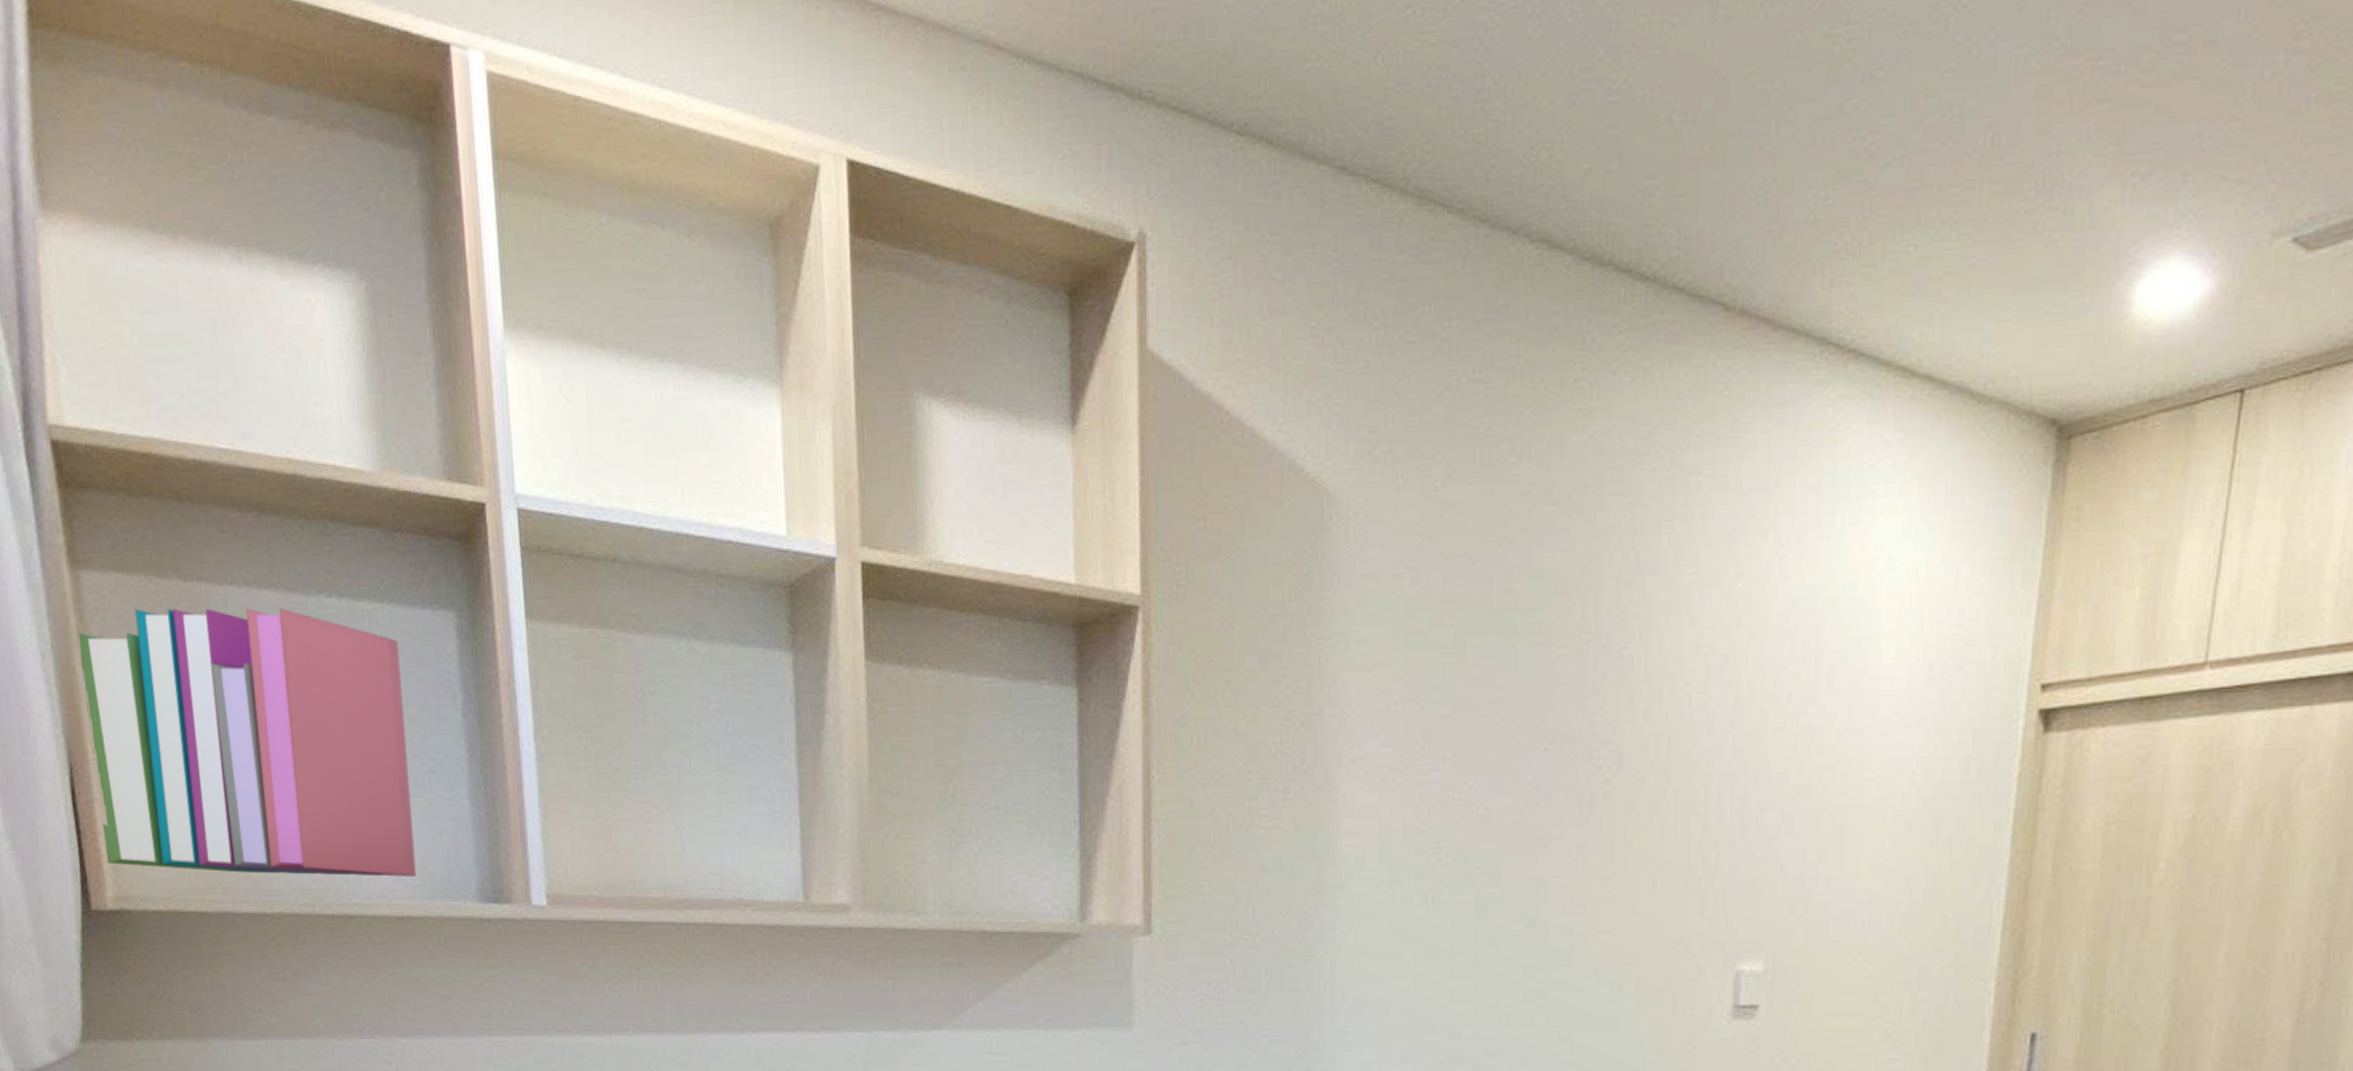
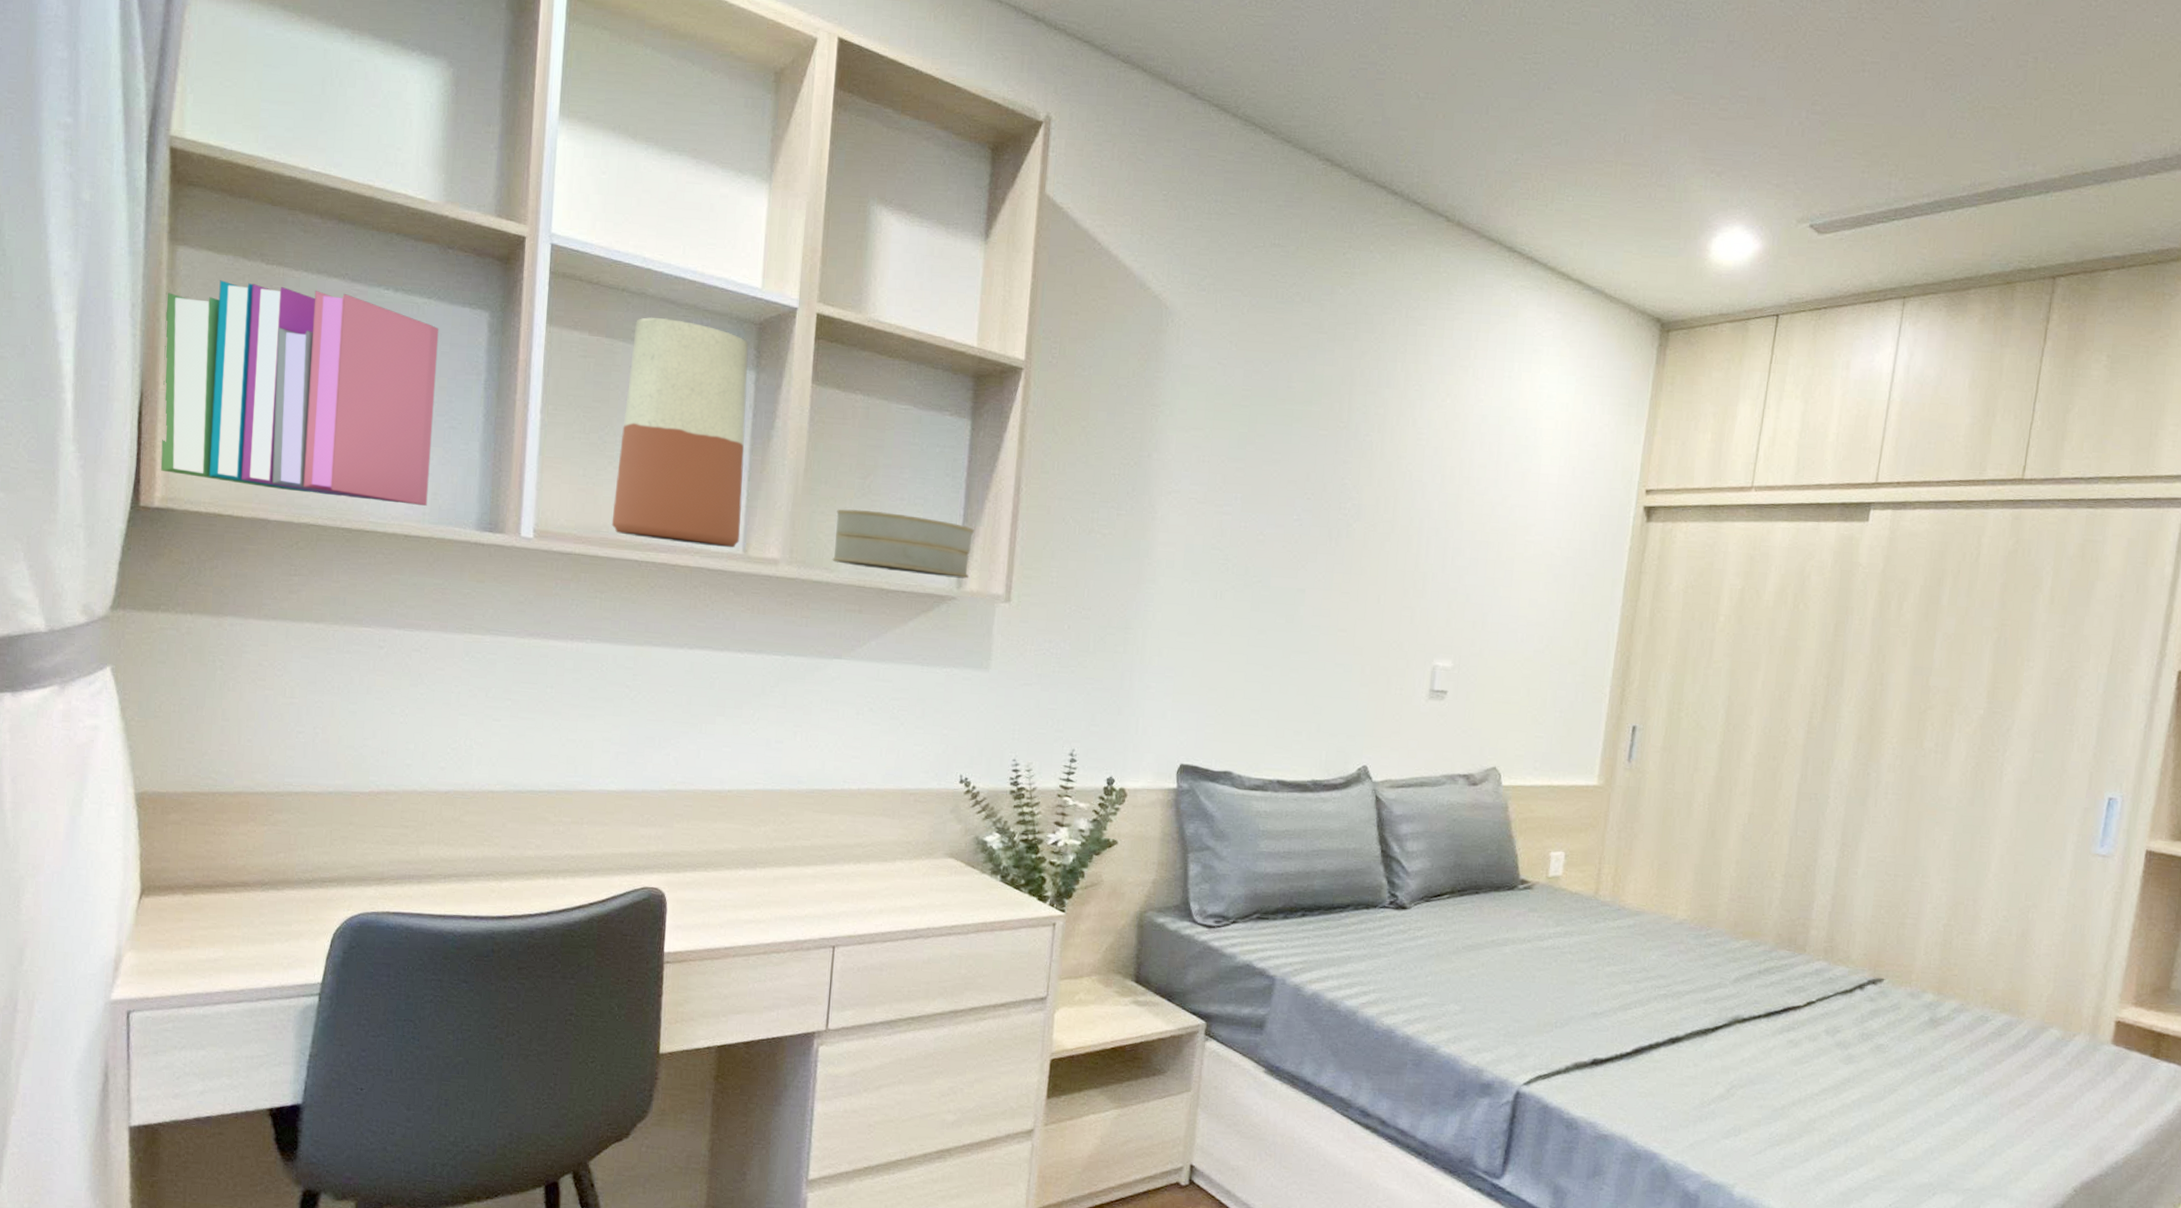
vase: none [634,592,799,896] -> present [611,317,749,548]
decorative box: none [916,826,1095,908] -> present [832,509,974,579]

